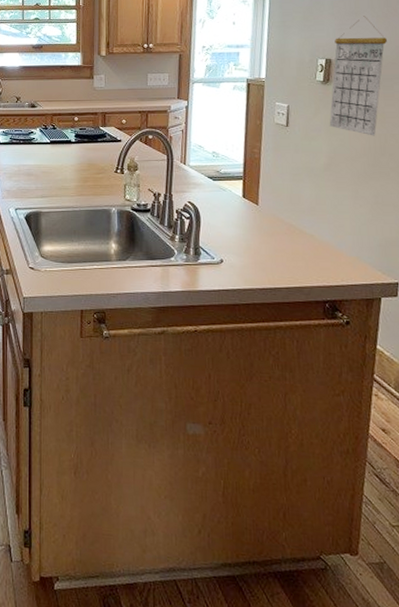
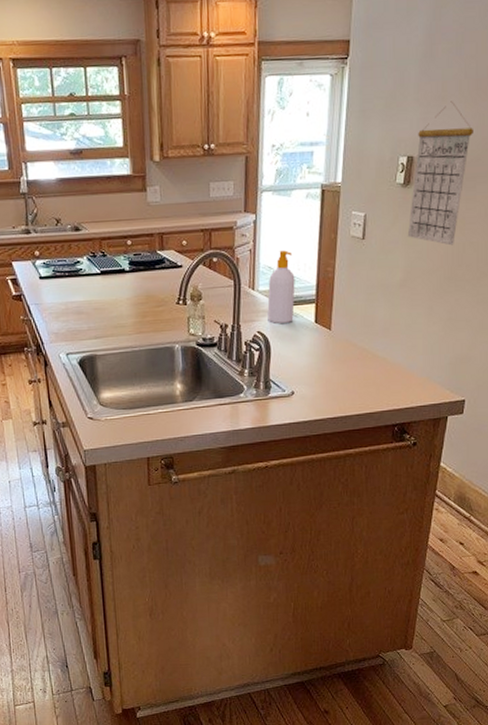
soap bottle: none [197,132,224,197] -> present [267,250,295,324]

